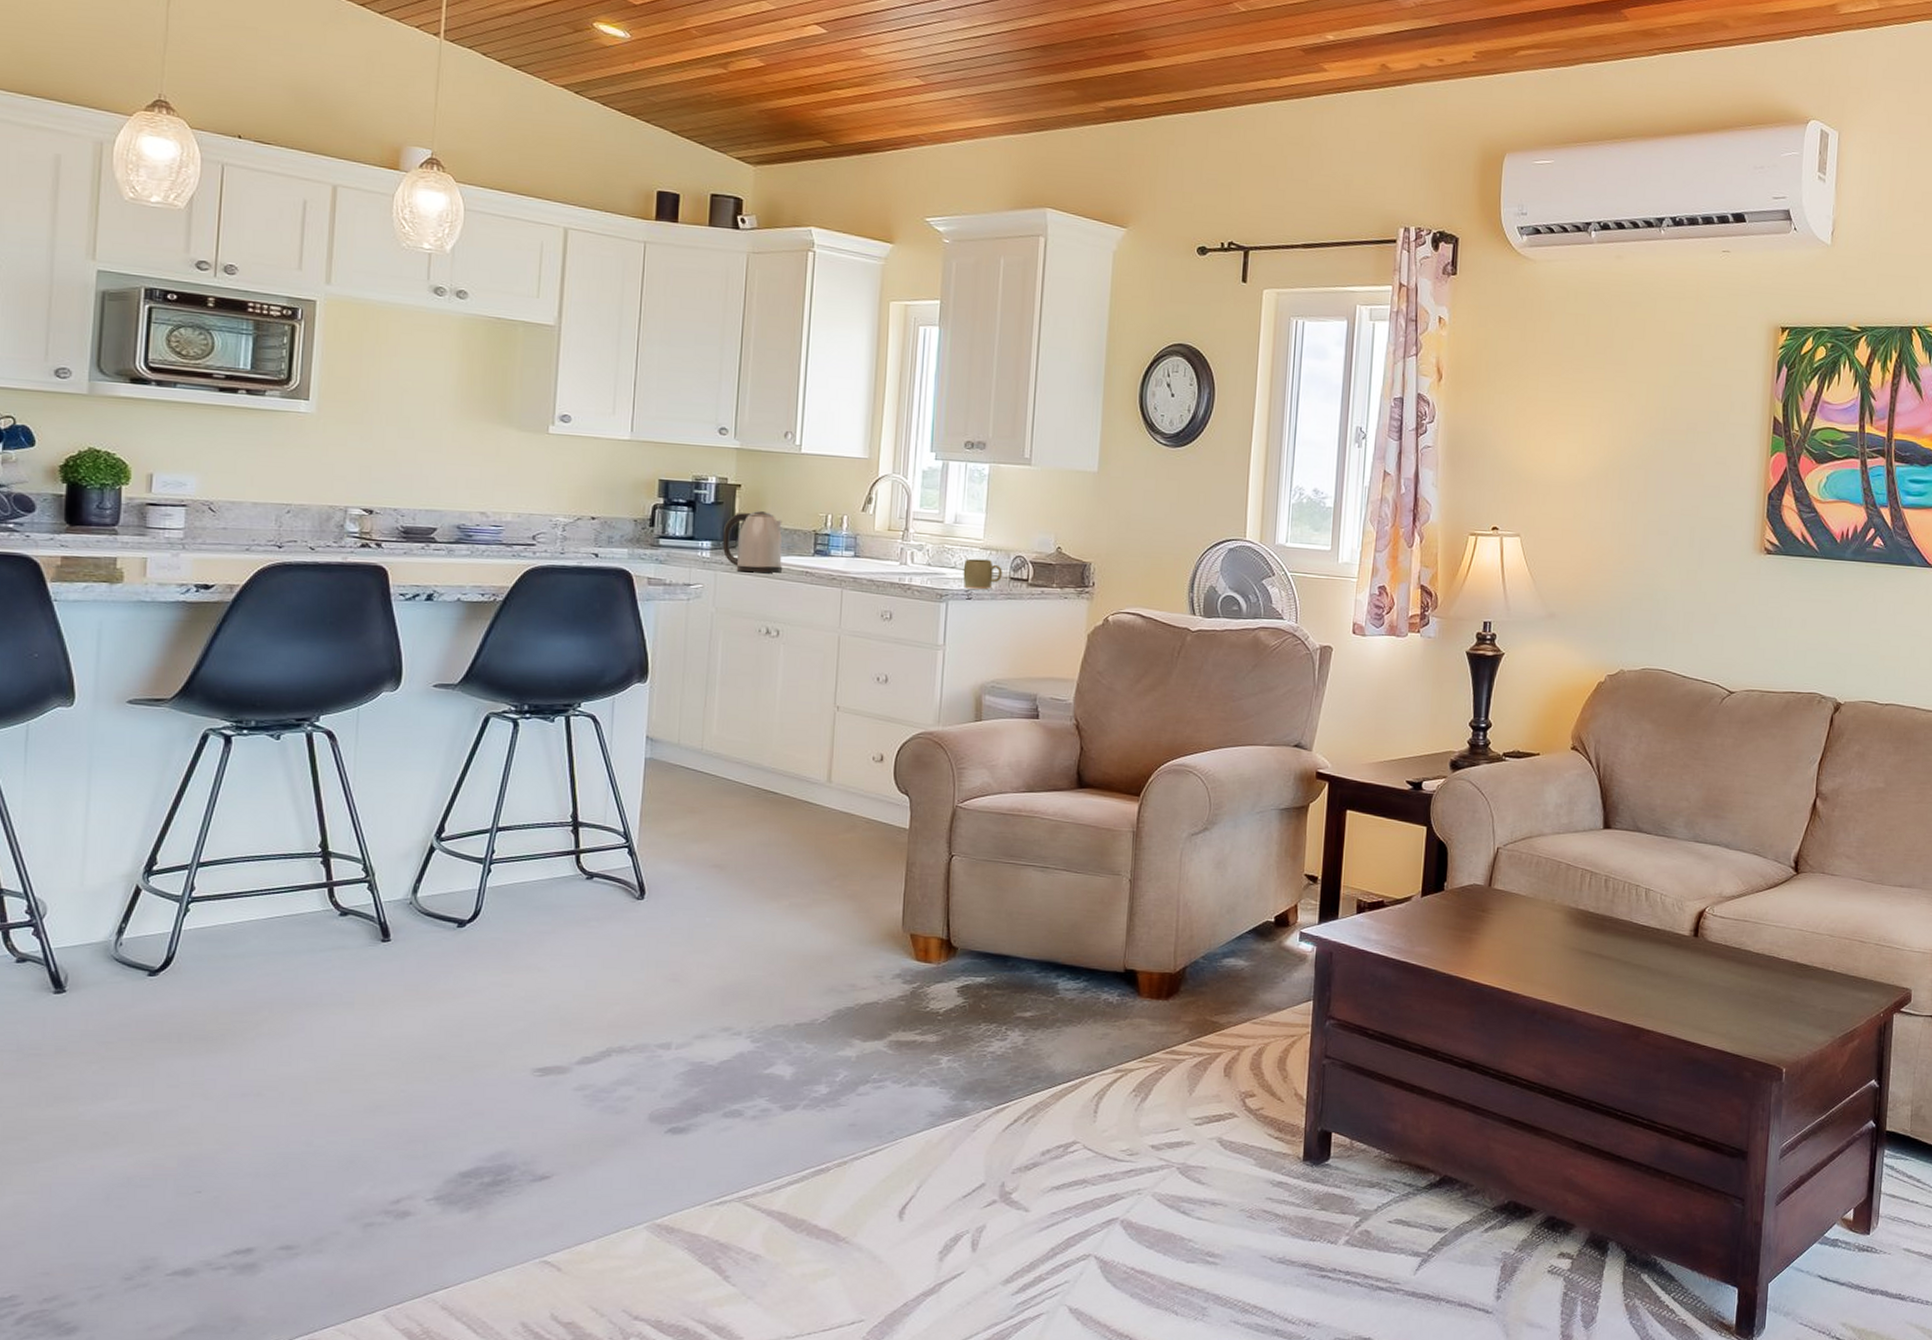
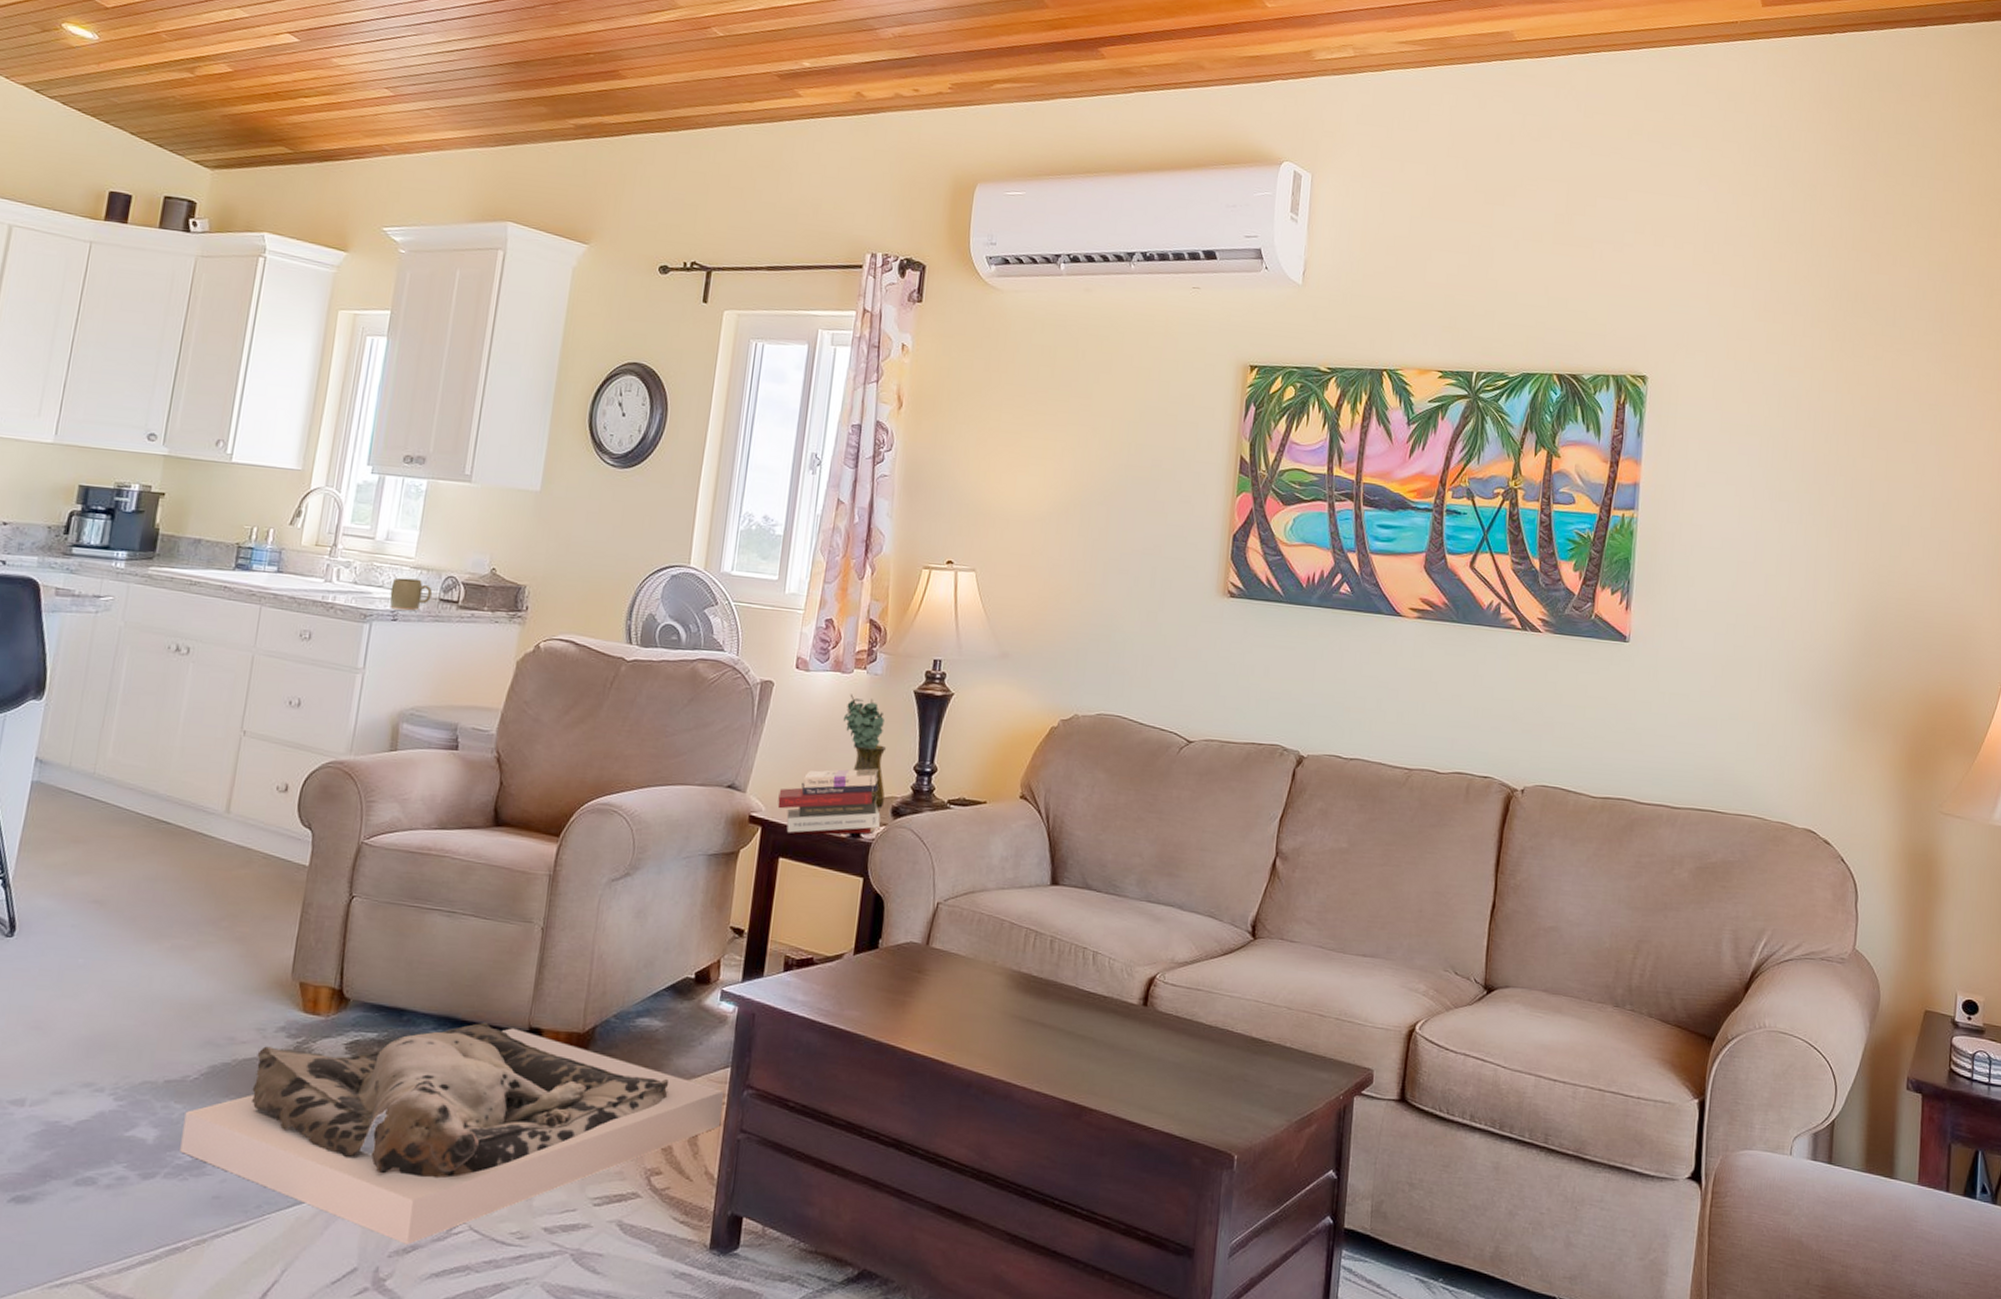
kettle: present [722,511,783,573] -> none [138,521,205,587]
dog bed: none [815,965,1309,1162] -> present [180,1022,725,1245]
books: none [1342,725,1440,789] -> present [777,768,881,835]
vase: none [1400,656,1443,766] -> present [842,693,887,812]

